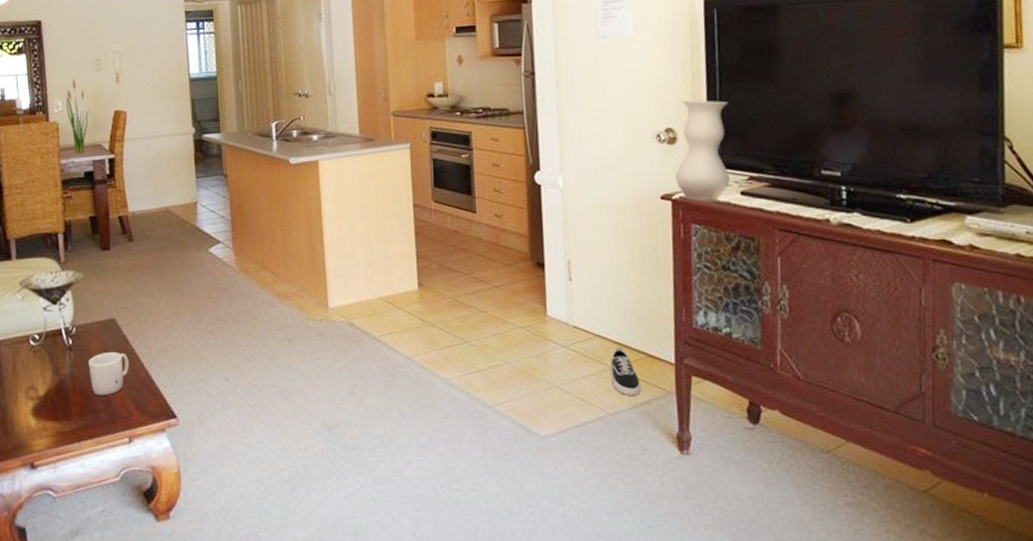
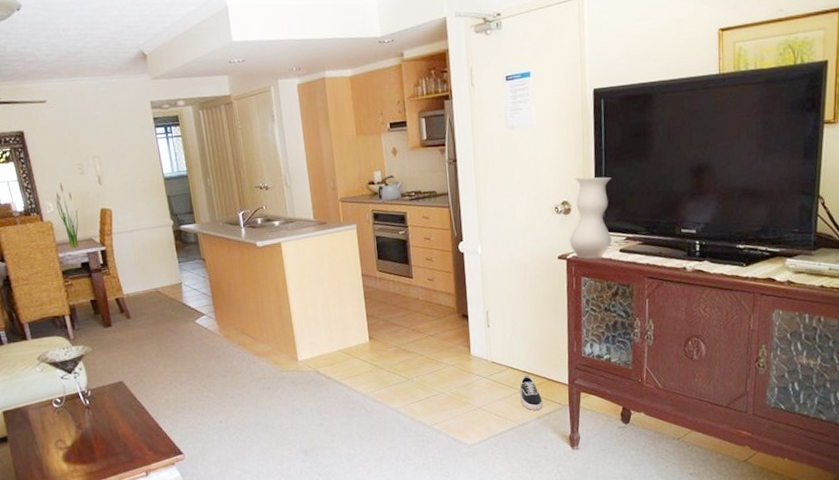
mug: present [88,351,129,395] -> none [105,407,140,442]
kettle: none [438,87,469,119] -> present [378,175,403,202]

